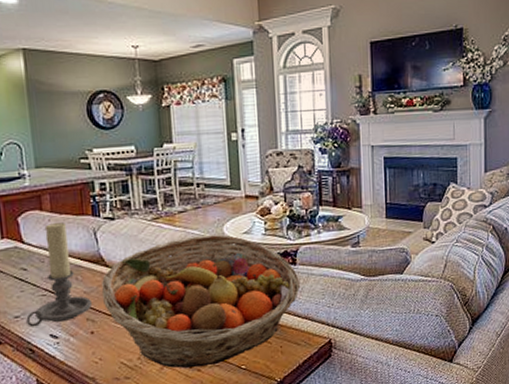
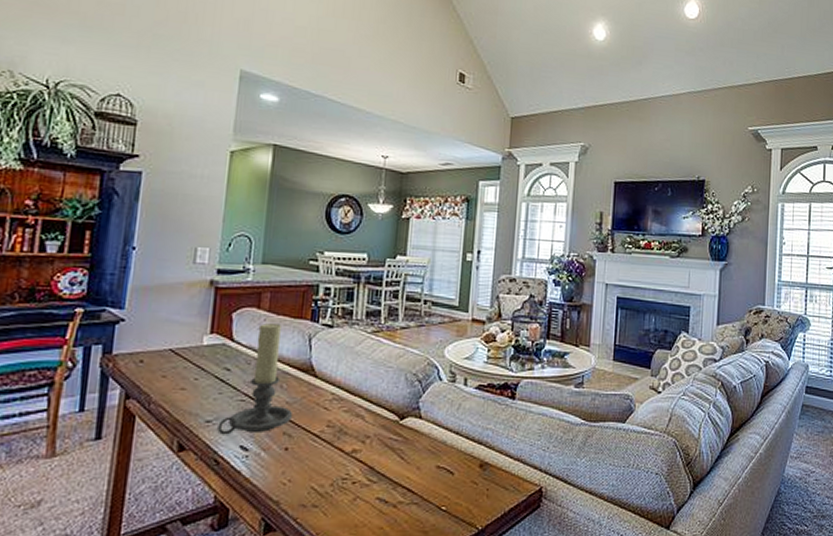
fruit basket: present [101,234,300,369] -> none [304,355,516,503]

